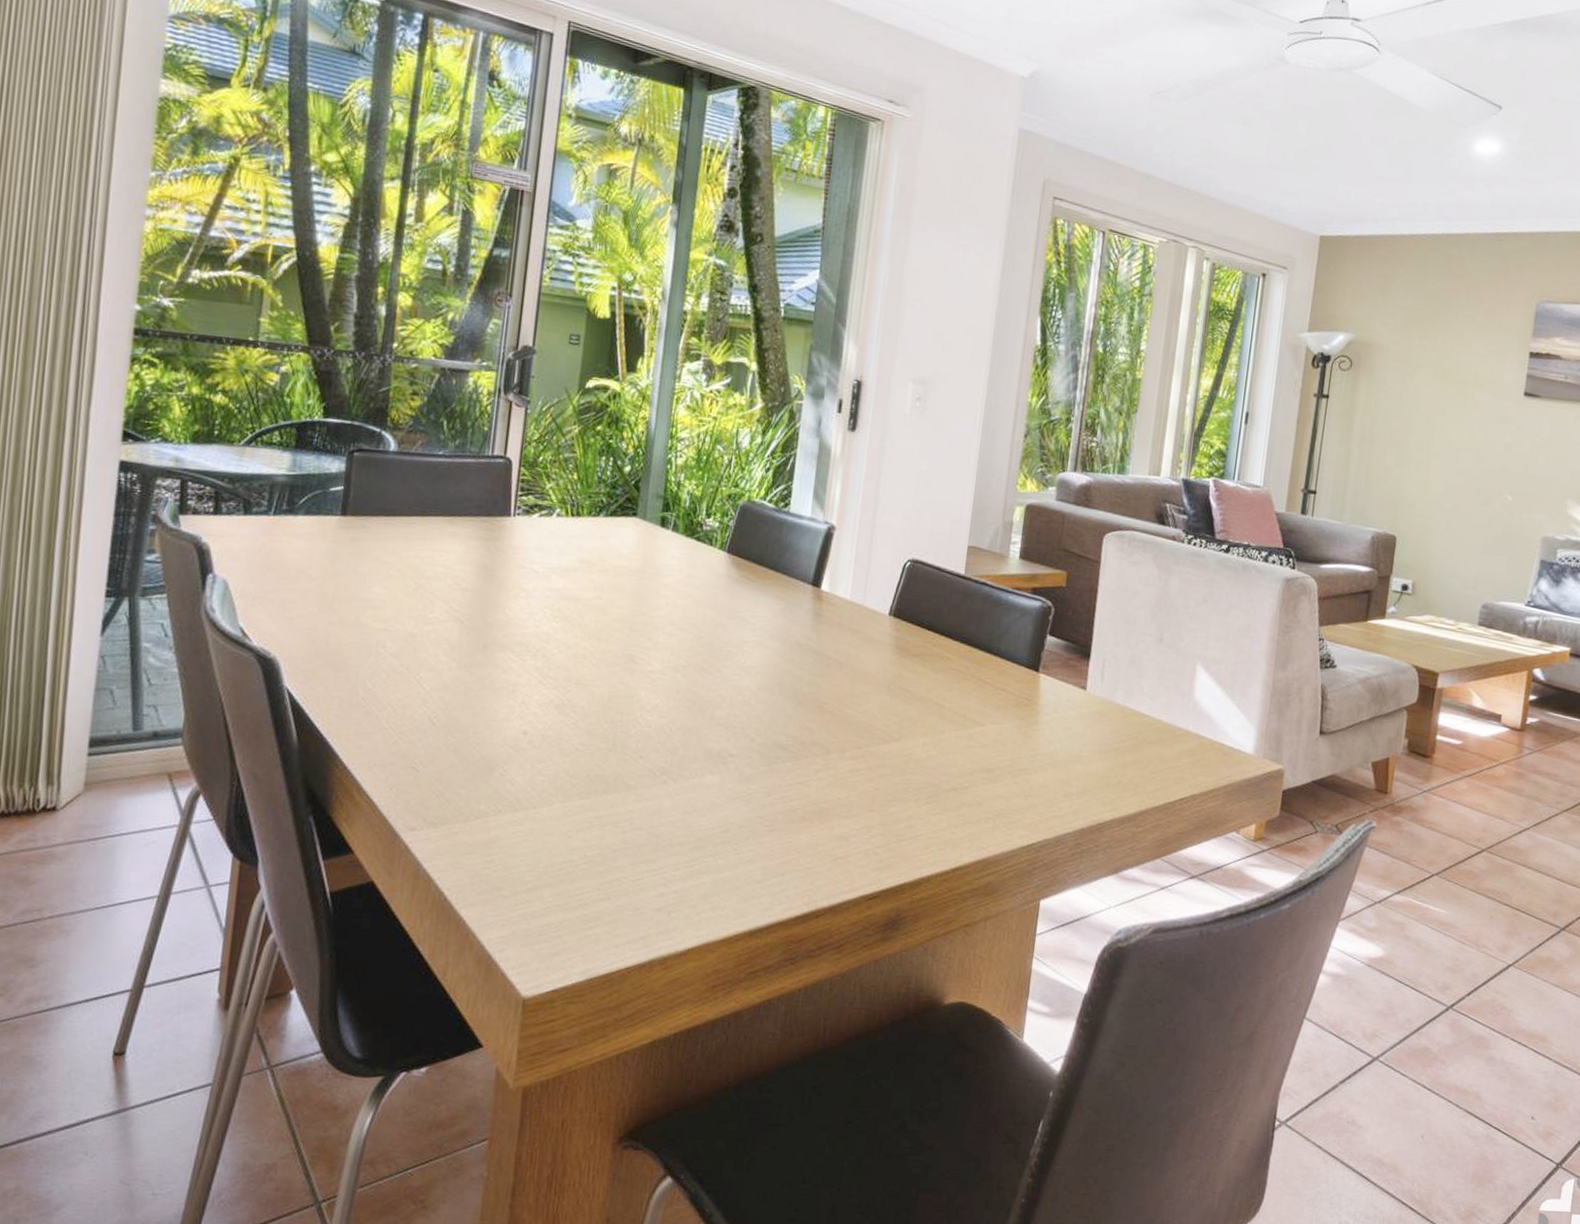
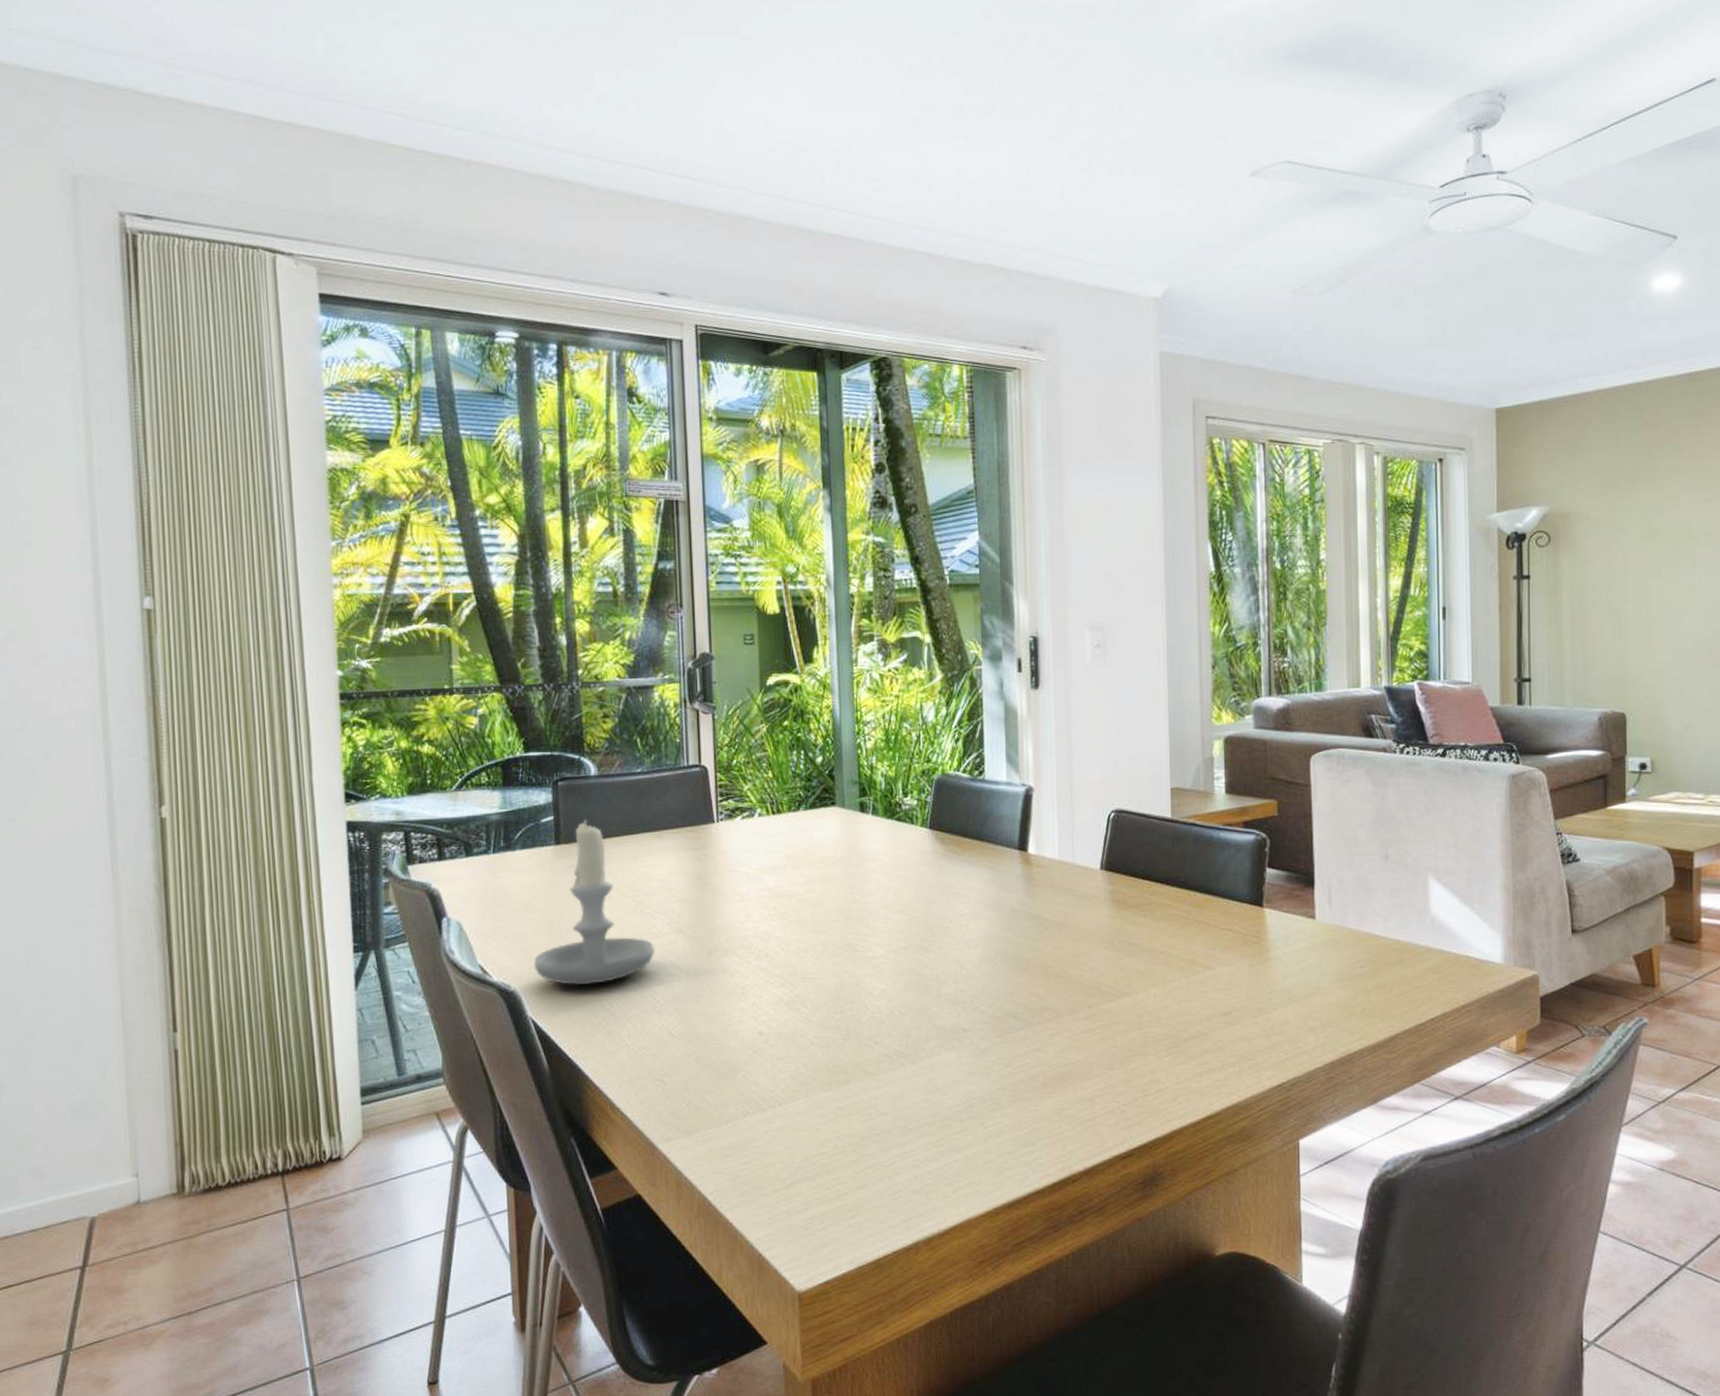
candle: none [298,494,430,663] -> present [534,819,655,986]

